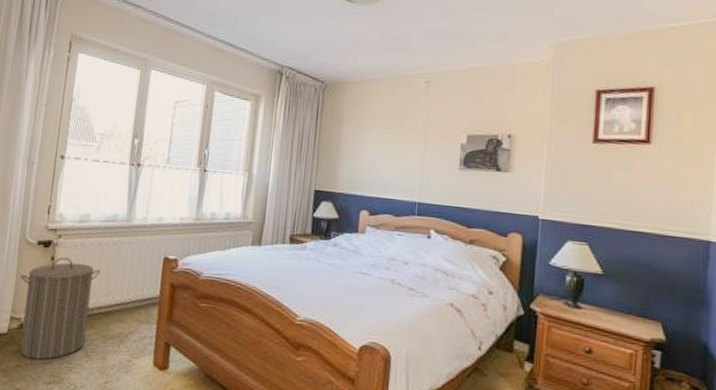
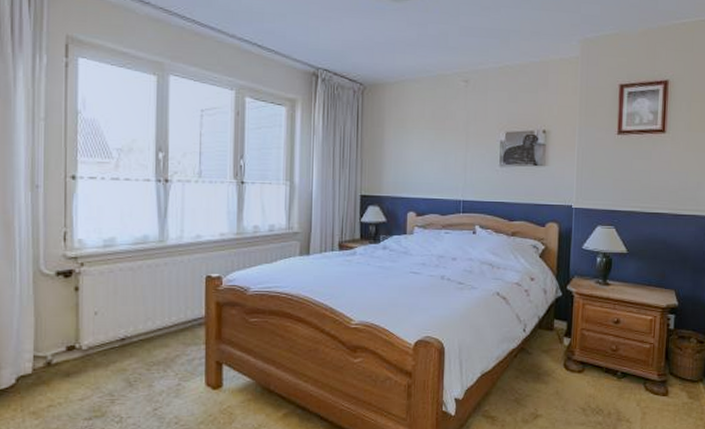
laundry hamper: present [19,257,101,360] -> none [40,287,135,397]

